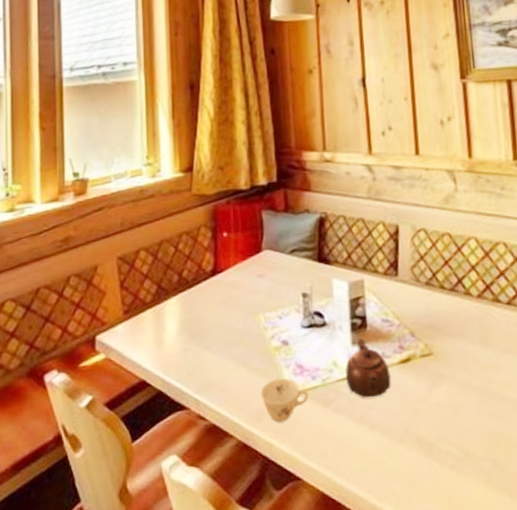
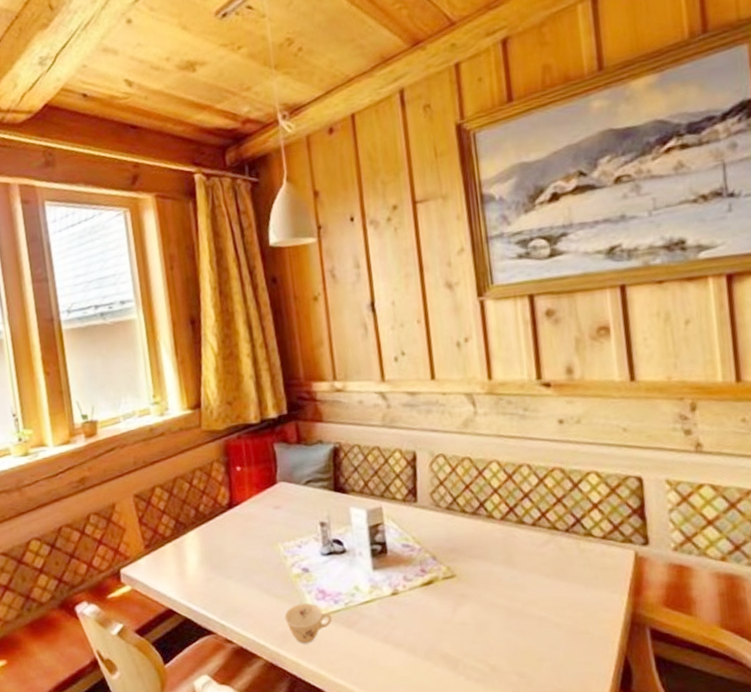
teapot: present [346,338,392,398] -> none [367,563,415,620]

